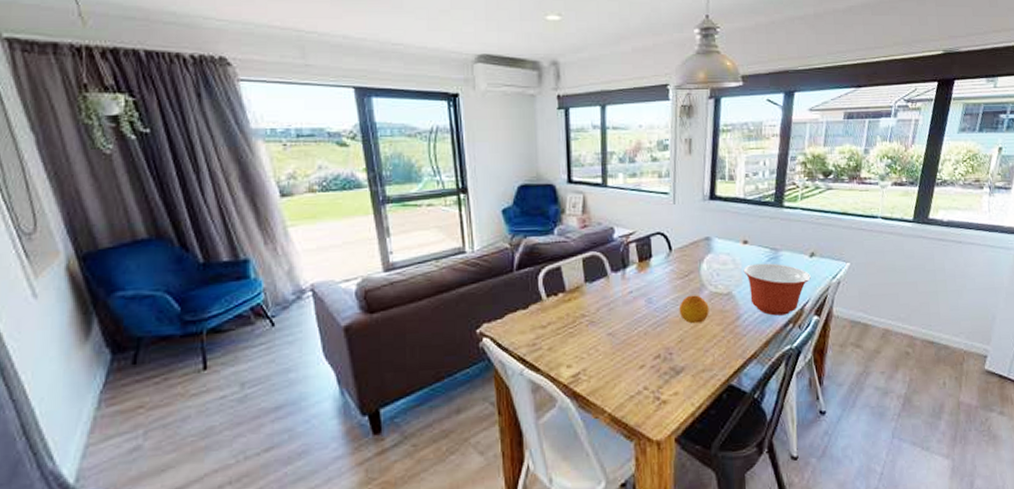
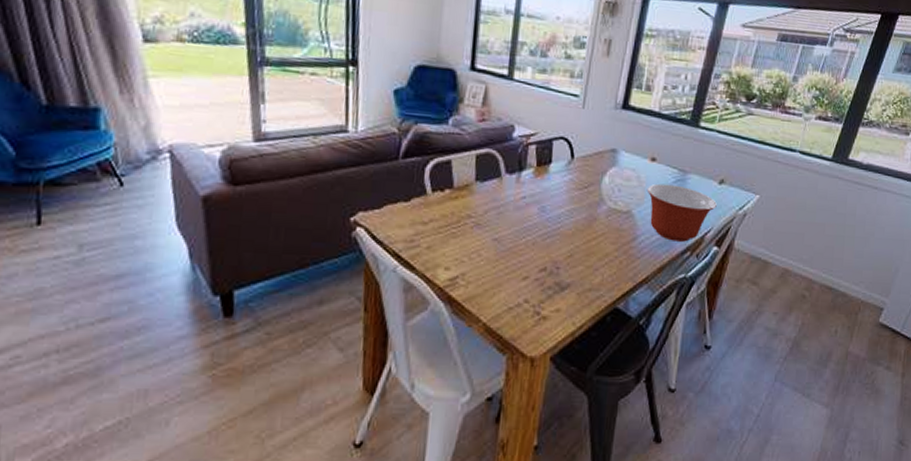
fruit: present [678,295,709,324] -> none [572,208,605,240]

